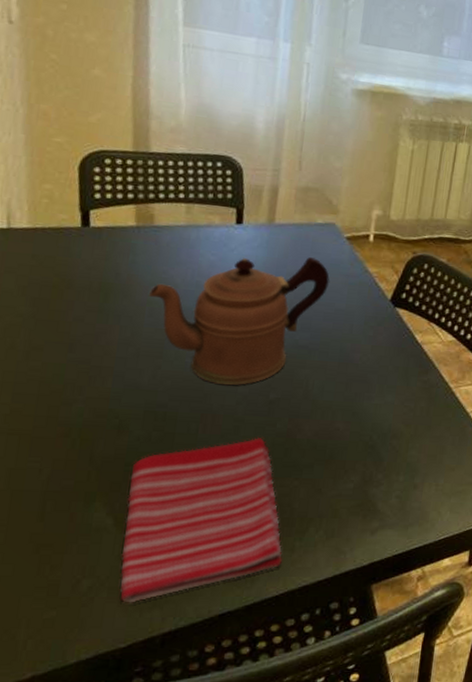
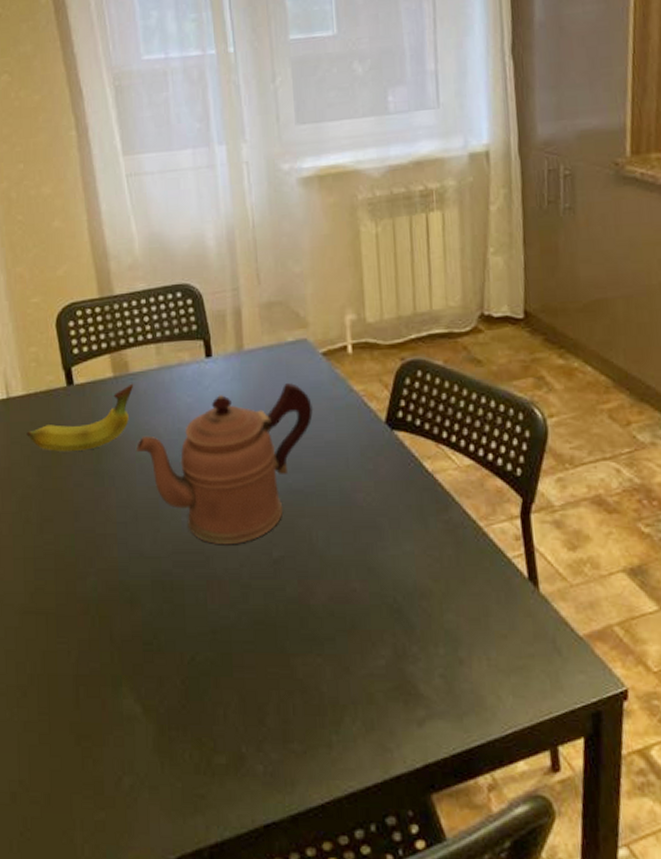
fruit: none [25,235,157,289] -> present [27,383,134,451]
dish towel: present [119,438,283,603] -> none [150,606,321,807]

